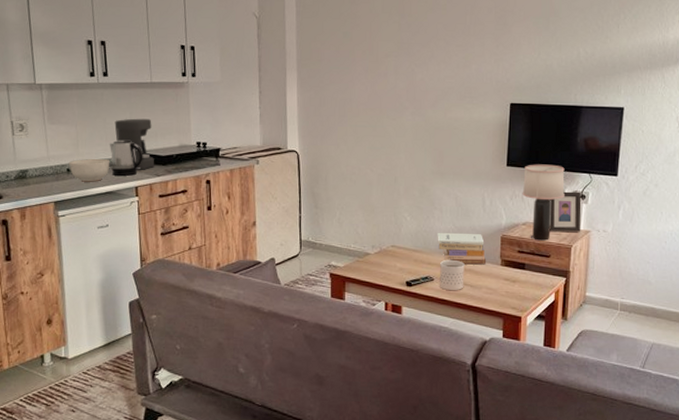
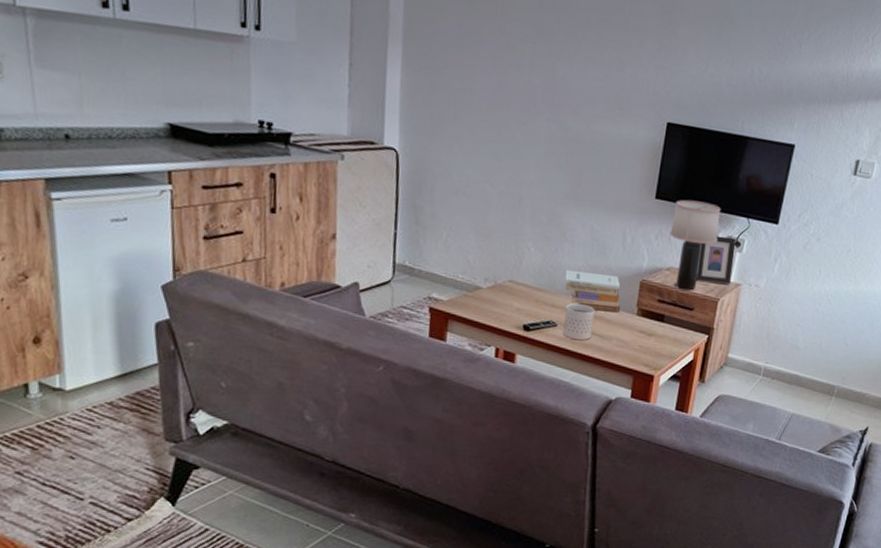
bowl: present [68,158,109,182] -> none [66,123,130,158]
kettle: present [109,139,143,176] -> none [129,103,181,155]
coffee maker: present [114,118,155,171] -> none [138,75,198,150]

